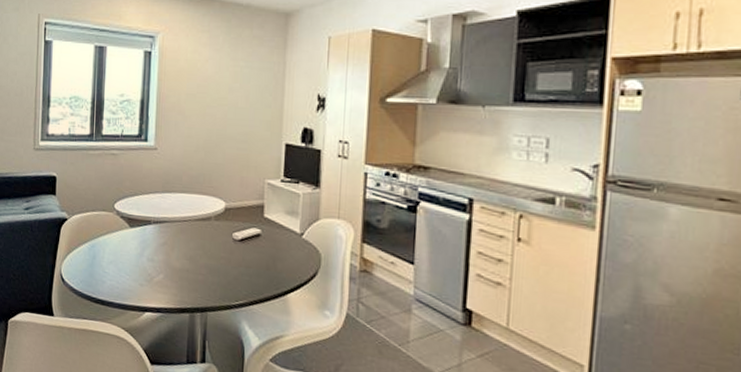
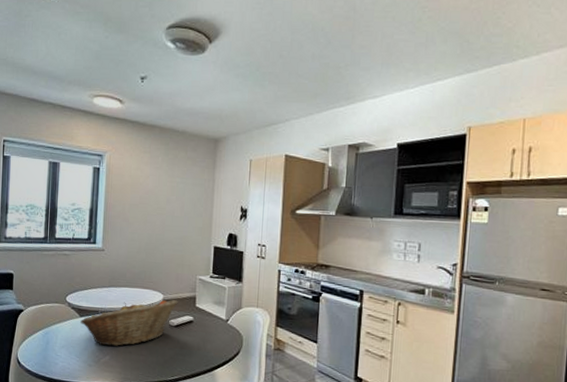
fruit basket: none [130,208,243,263] -> present [80,300,178,346]

